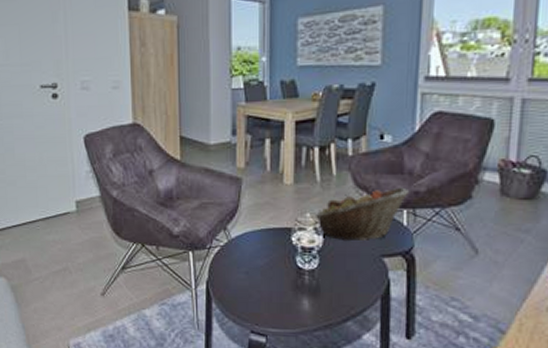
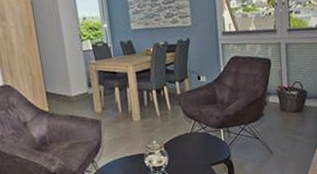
fruit basket: present [311,187,409,242] -> none [157,113,222,158]

